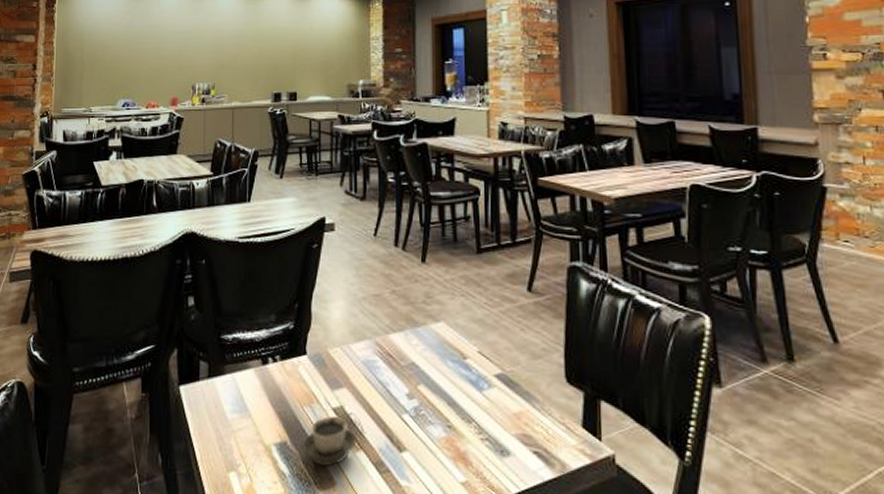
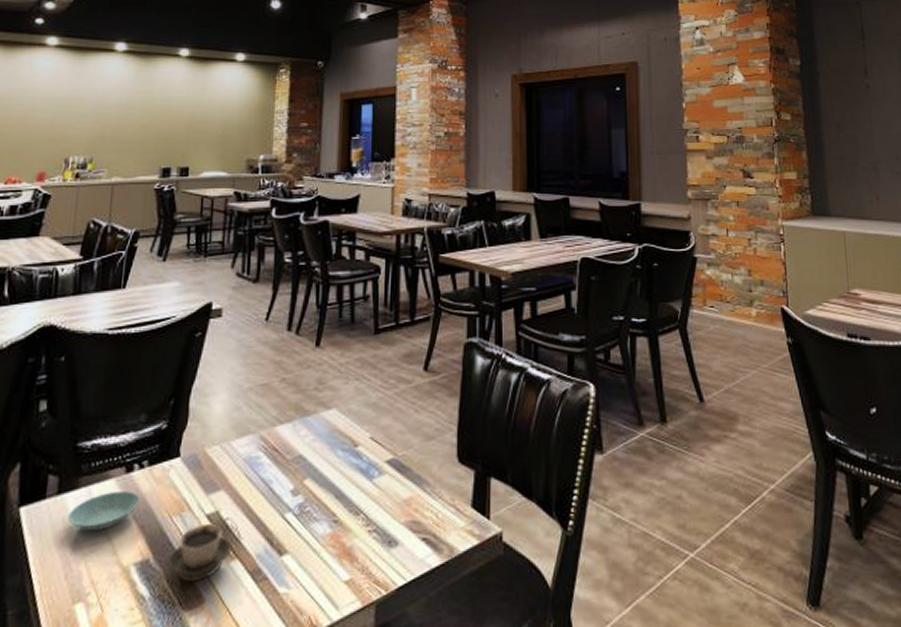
saucer: none [217,380,276,413] -> present [67,491,141,531]

